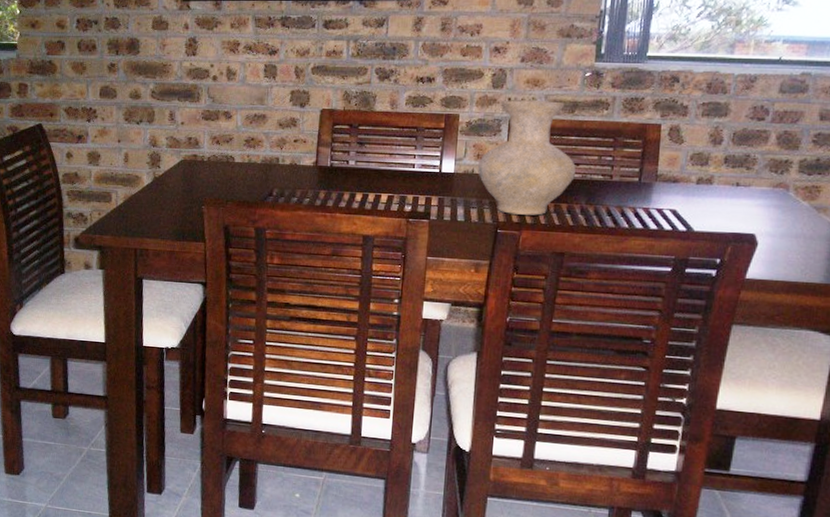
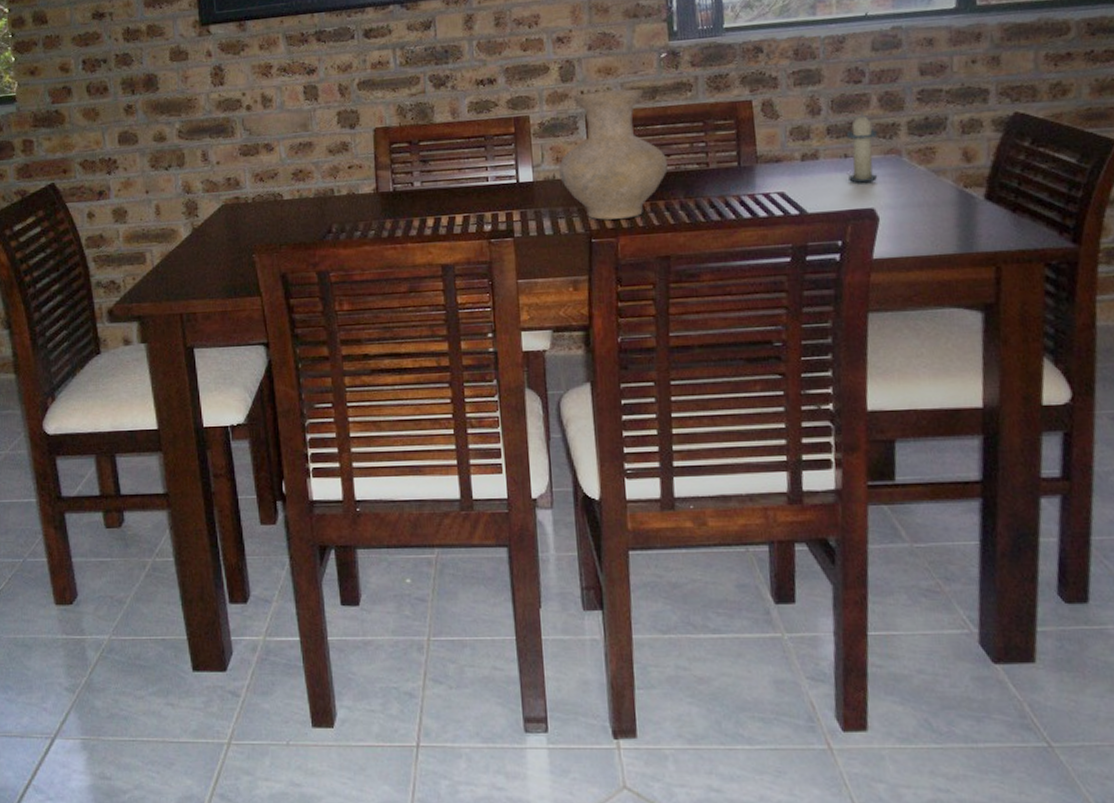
candle: none [735,146,771,211] -> present [845,111,878,183]

